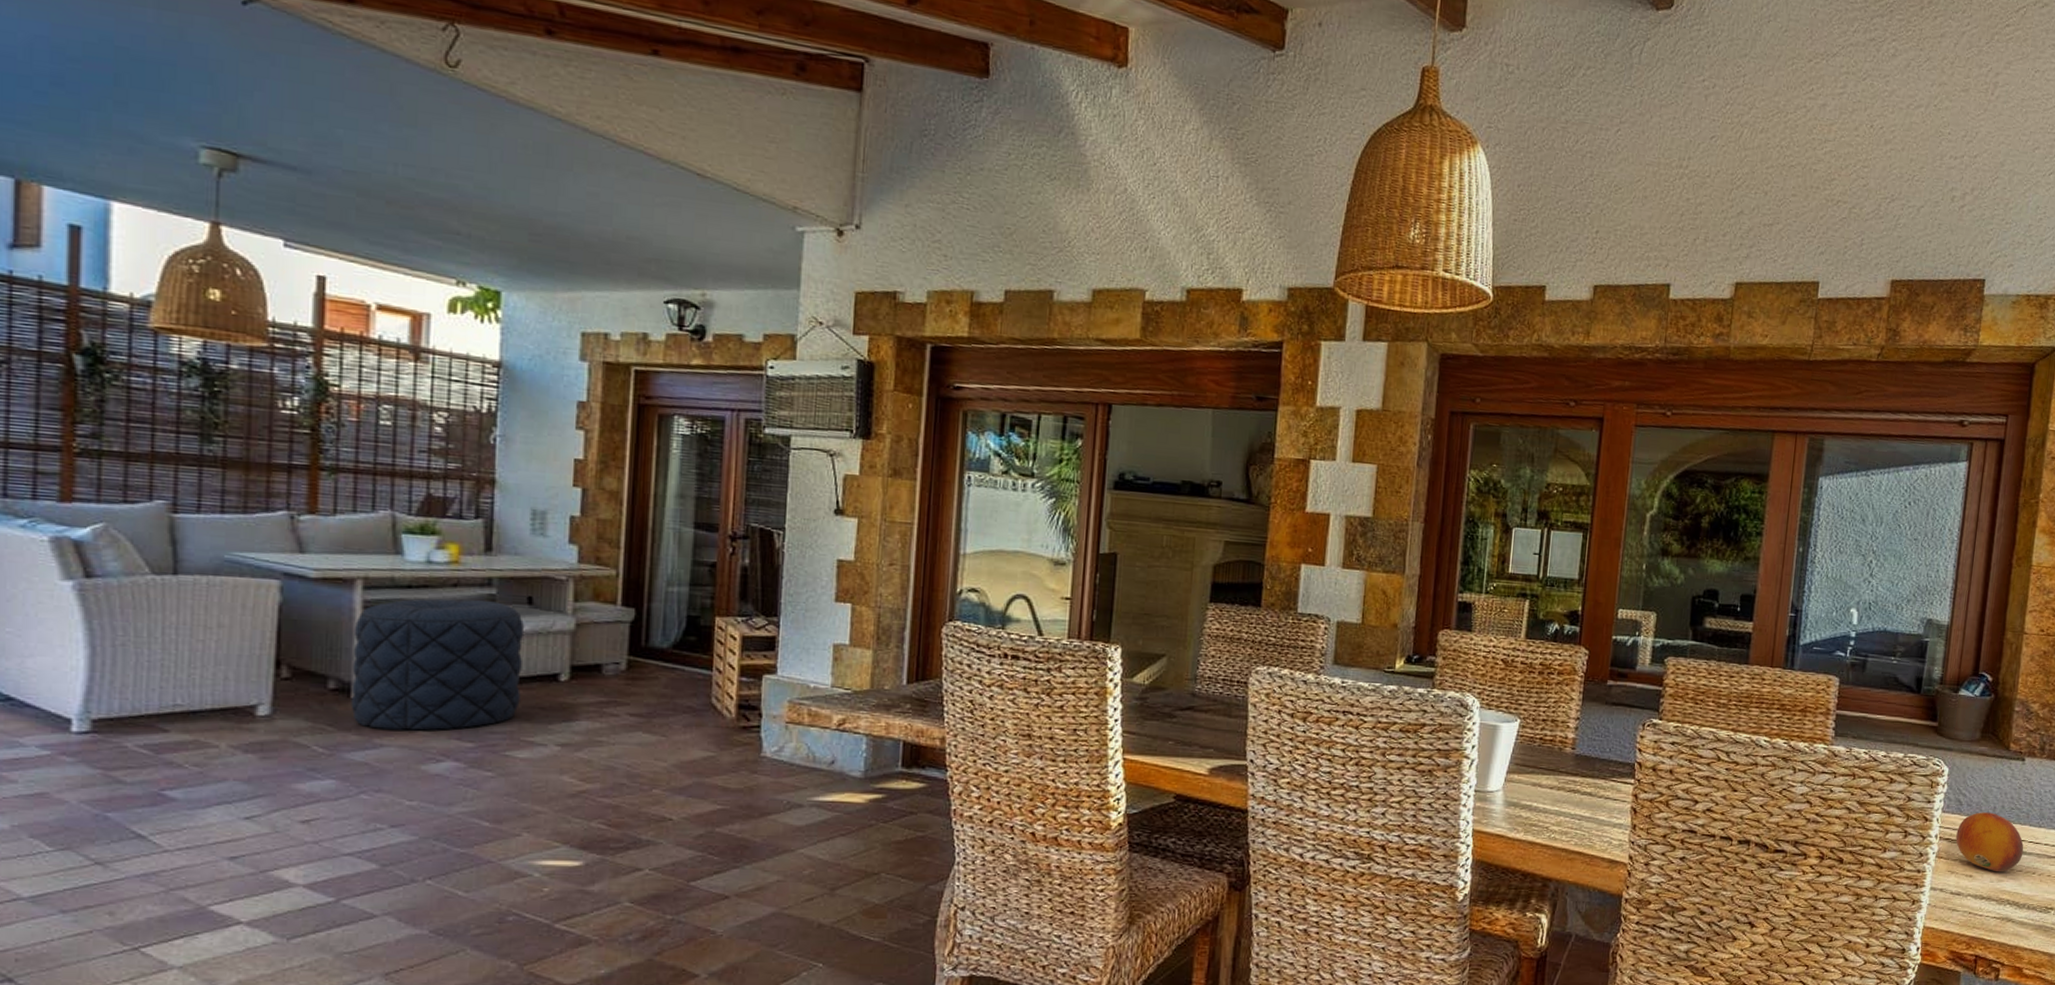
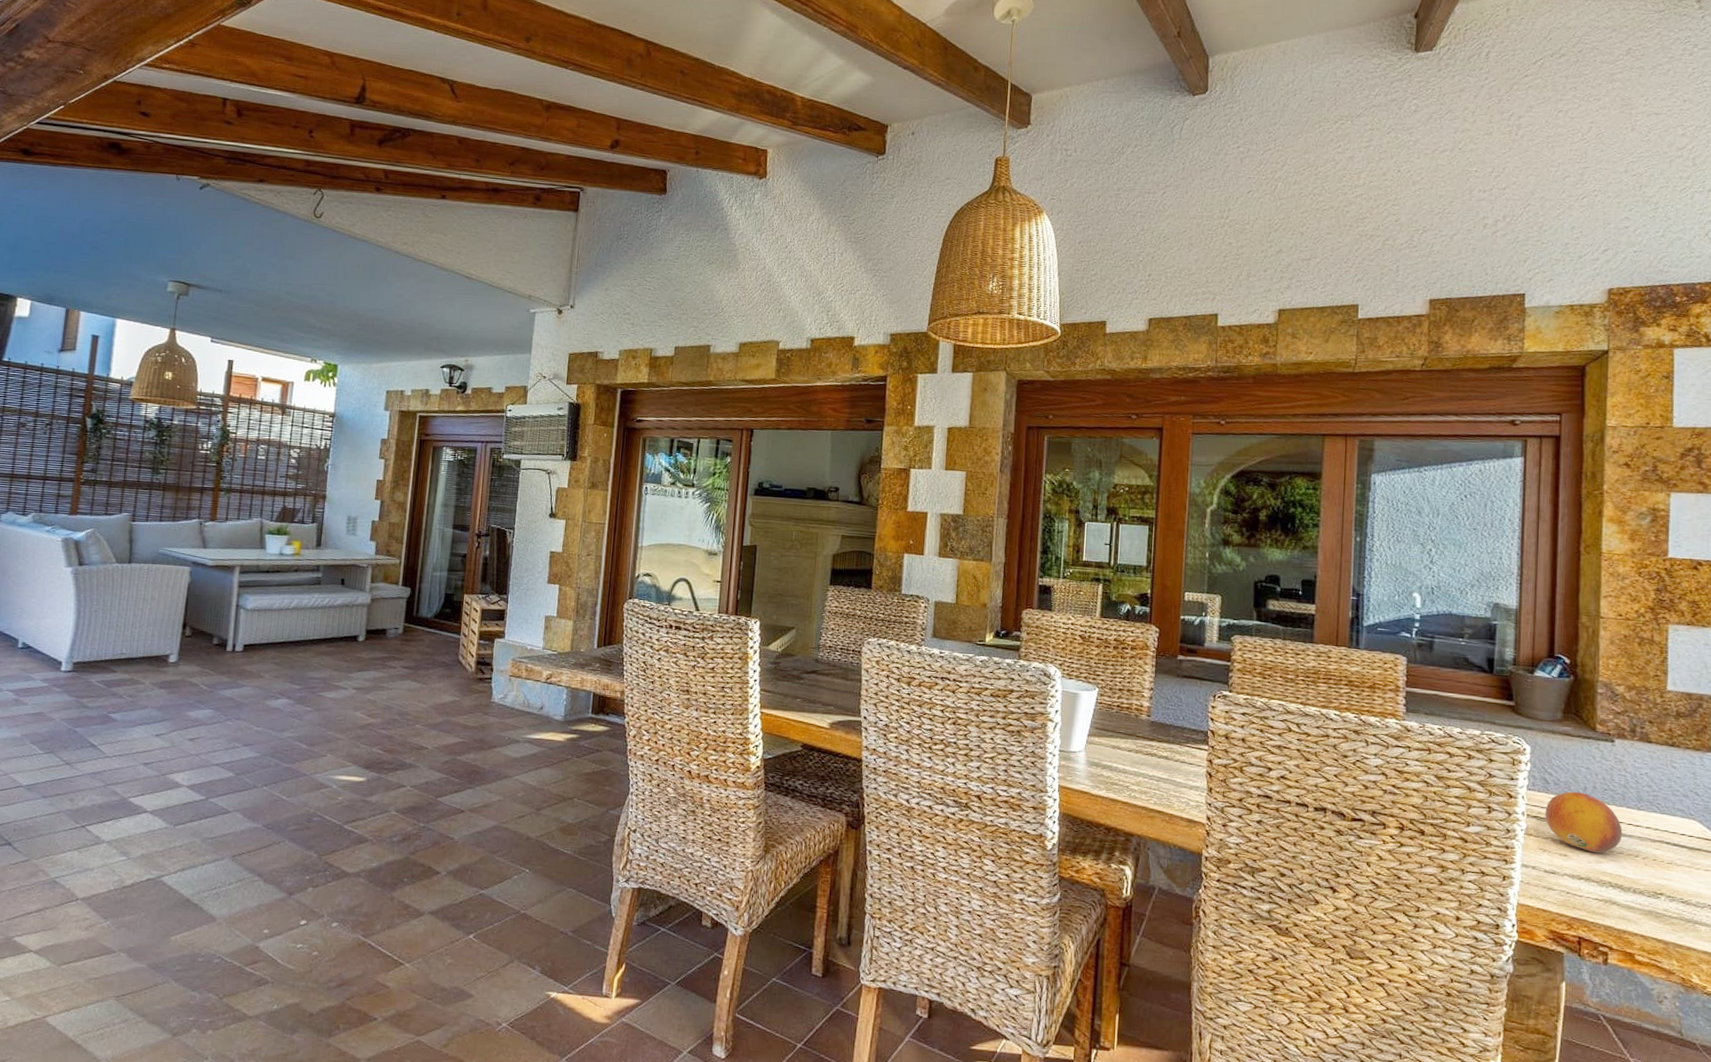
pouf: present [351,598,525,731] -> none [225,580,338,676]

